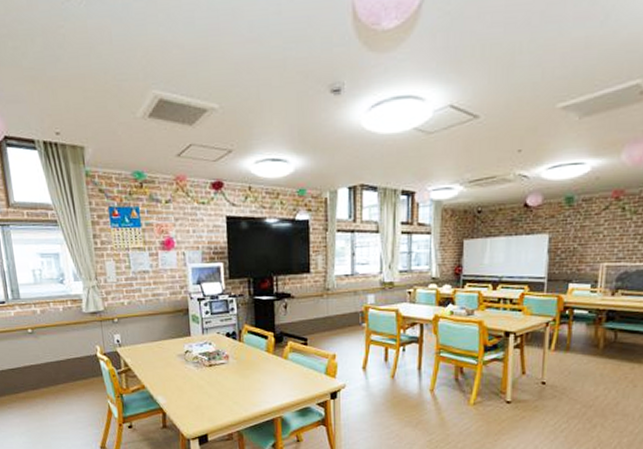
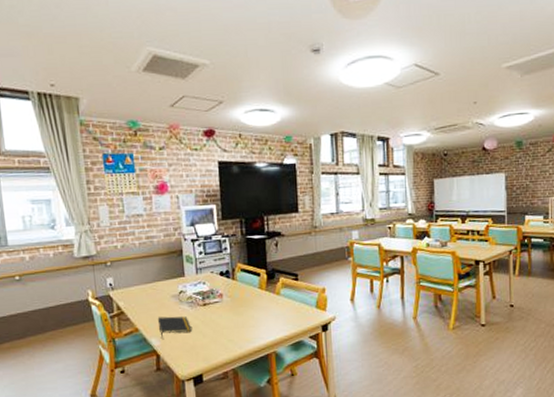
notepad: none [163,375,197,397] -> present [157,316,192,339]

